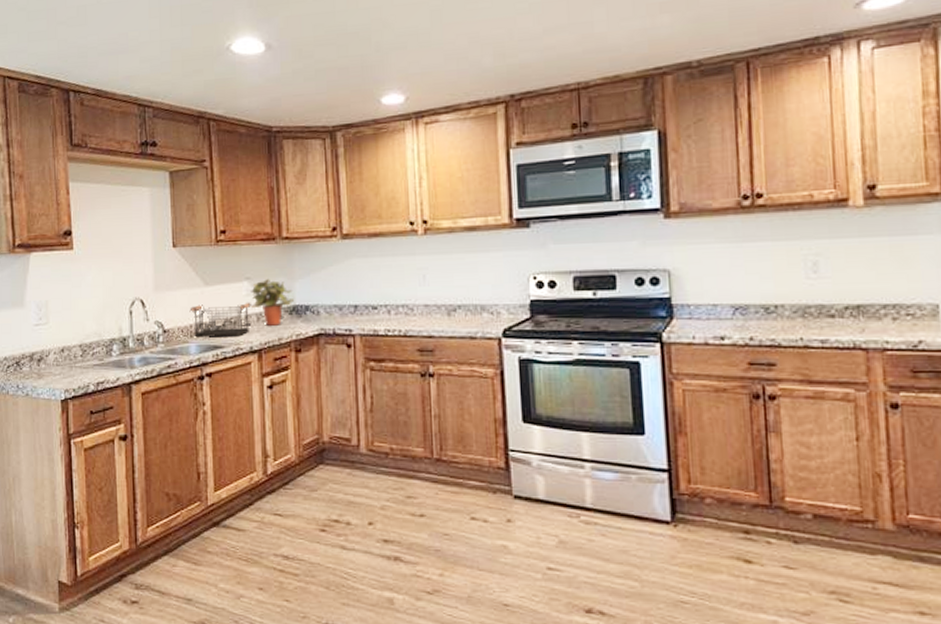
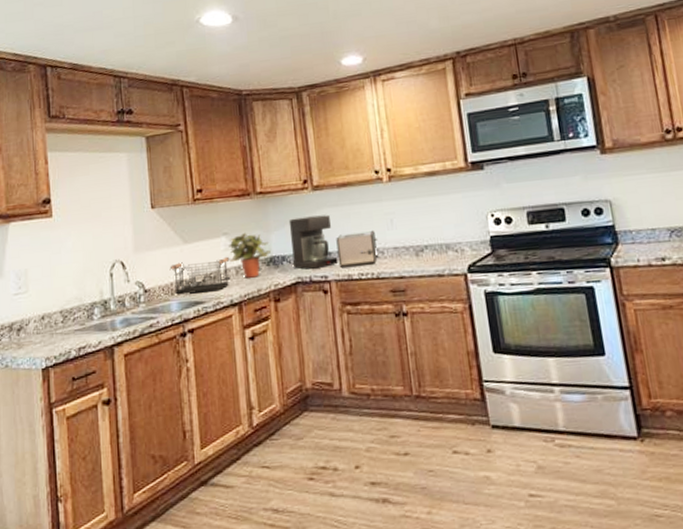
coffee maker: none [314,265,364,321] -> present [289,214,338,269]
toaster: none [363,286,407,323] -> present [336,231,378,268]

